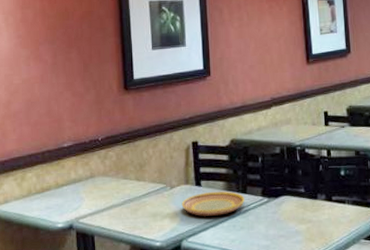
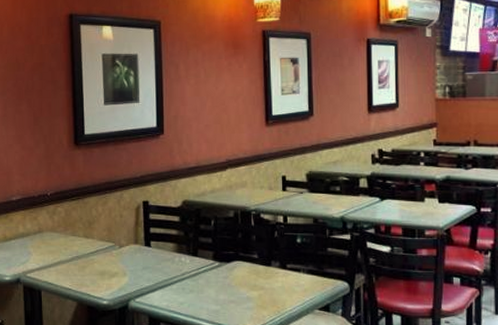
plate: present [181,191,245,216] -> none [130,252,195,277]

